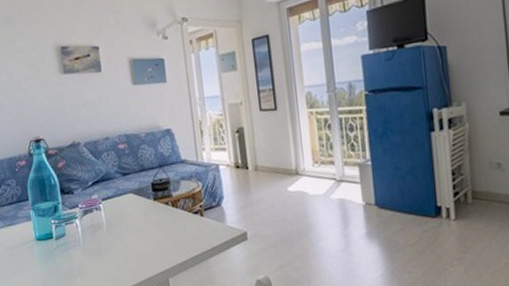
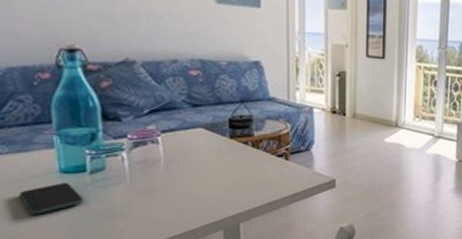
smartphone: none [11,248,53,276] -> present [20,182,85,215]

